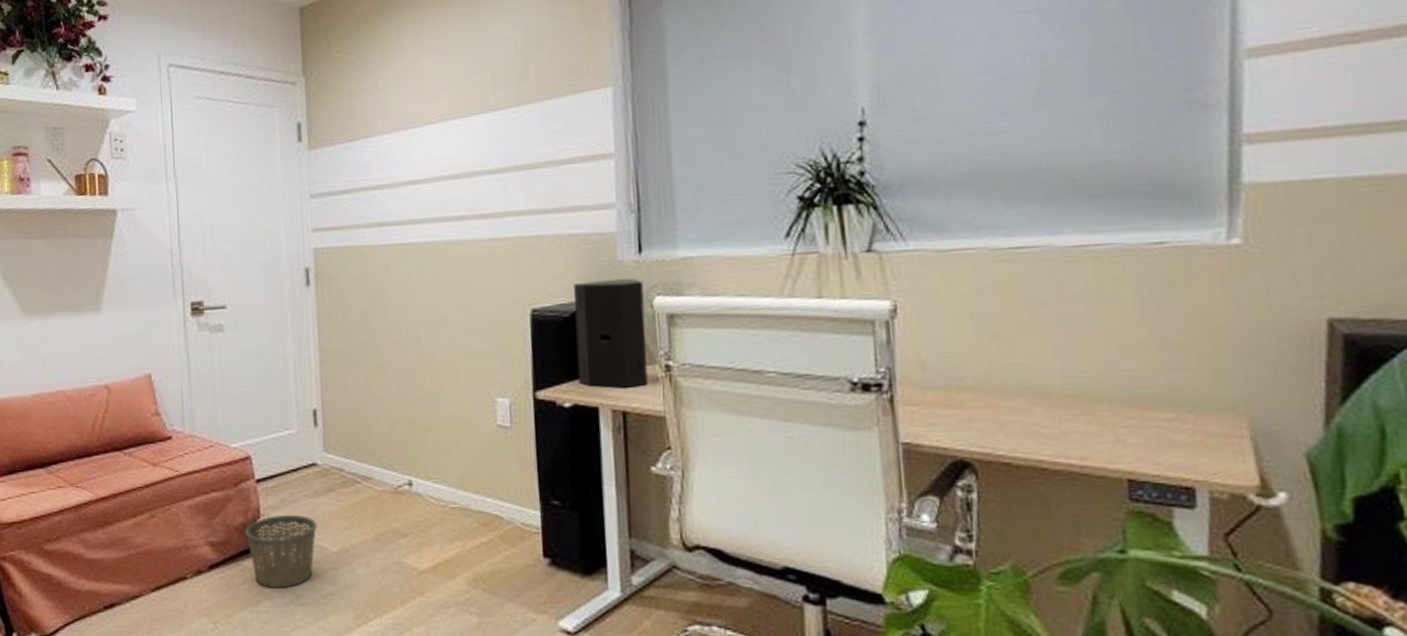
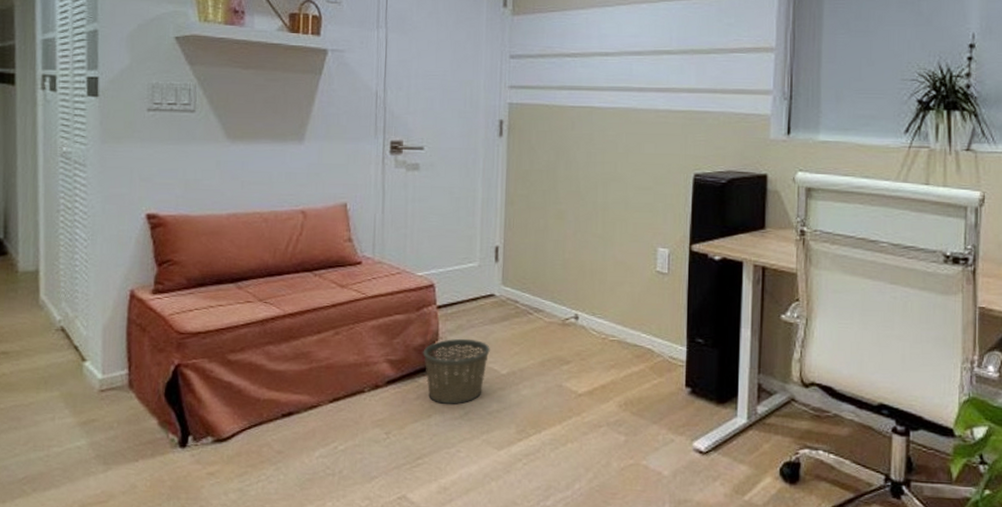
speaker: present [574,278,648,389] -> none [728,154,788,248]

